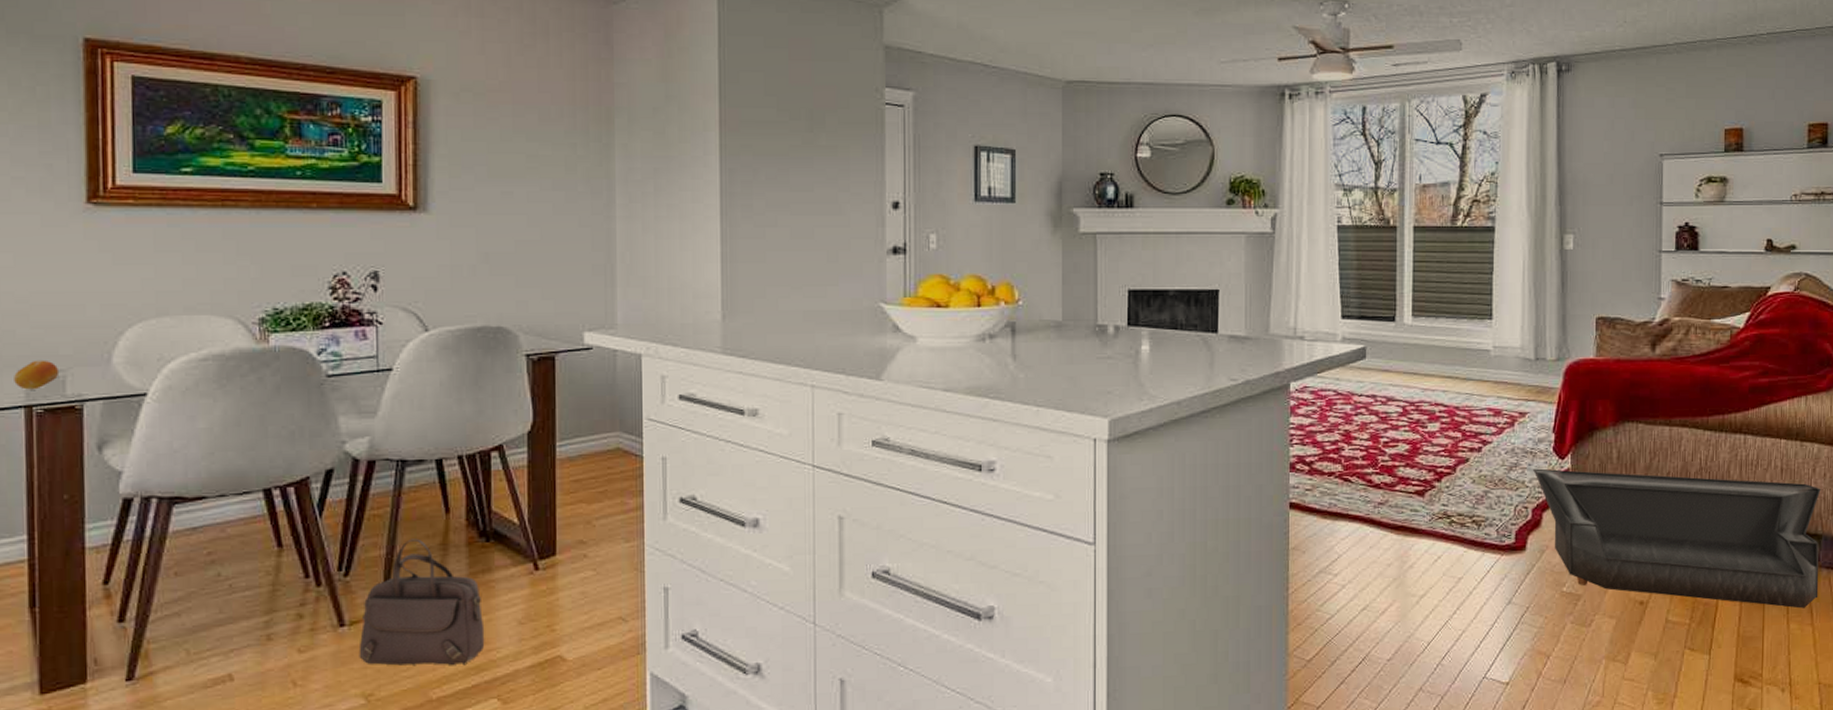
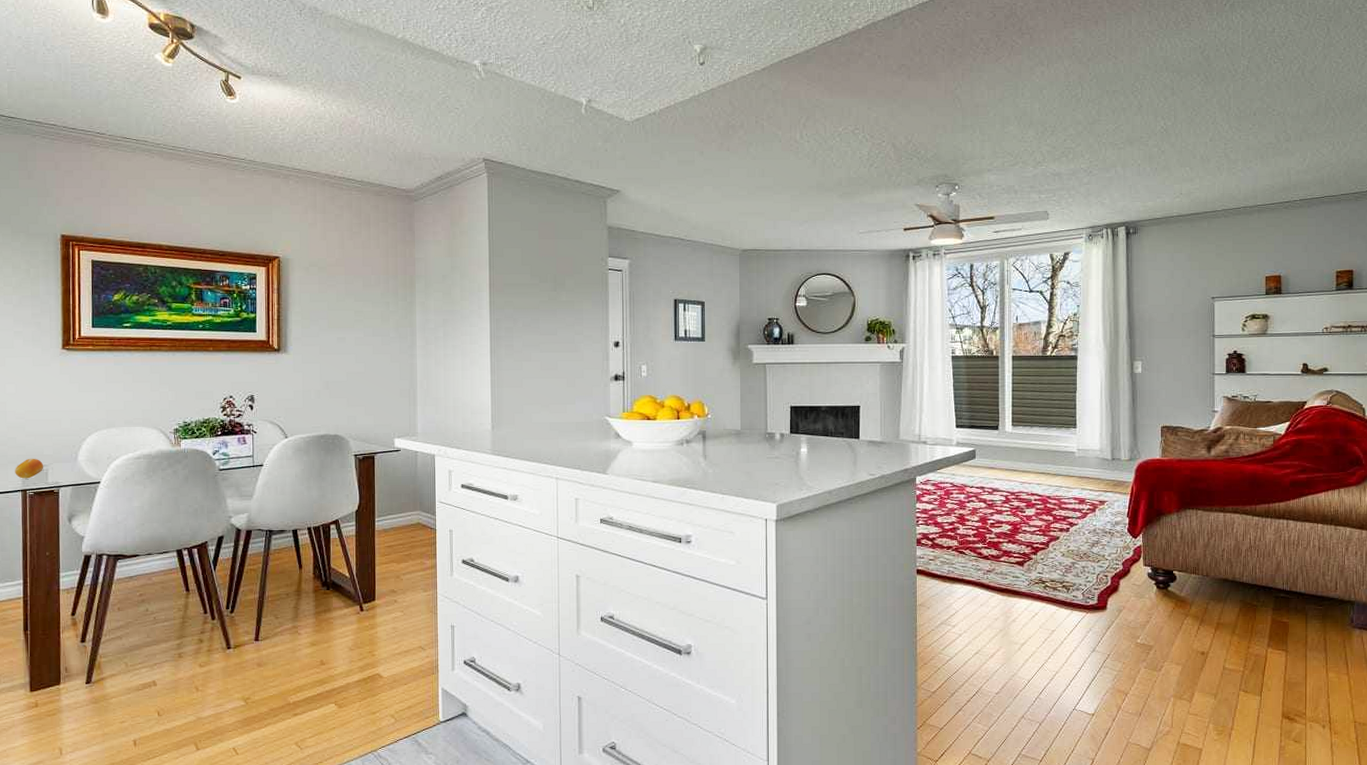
handbag: present [358,538,485,666] -> none [240,587,326,678]
dog bed: present [1532,468,1821,609] -> none [1110,545,1353,661]

